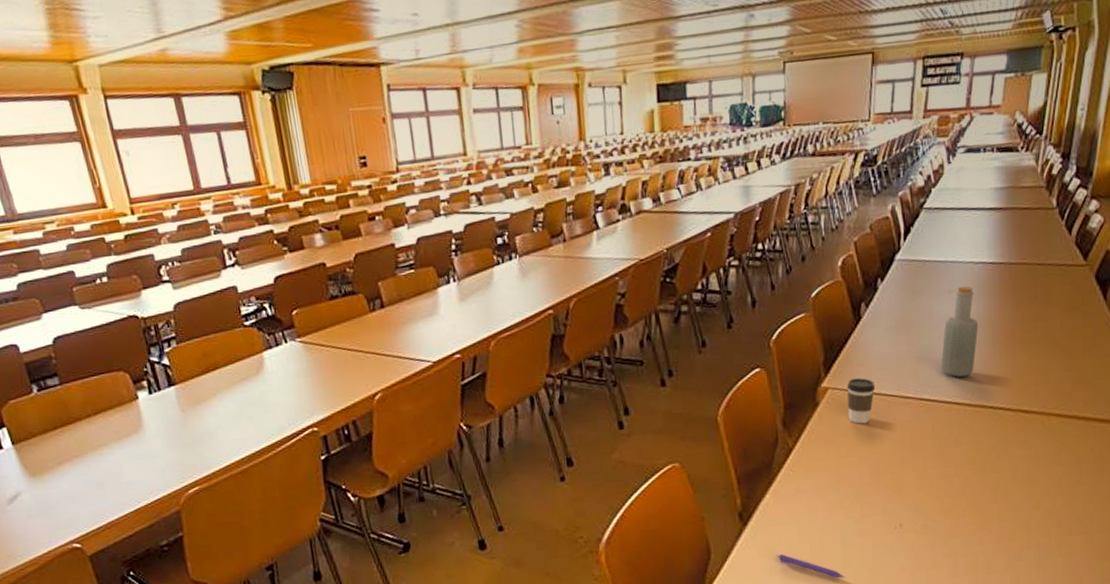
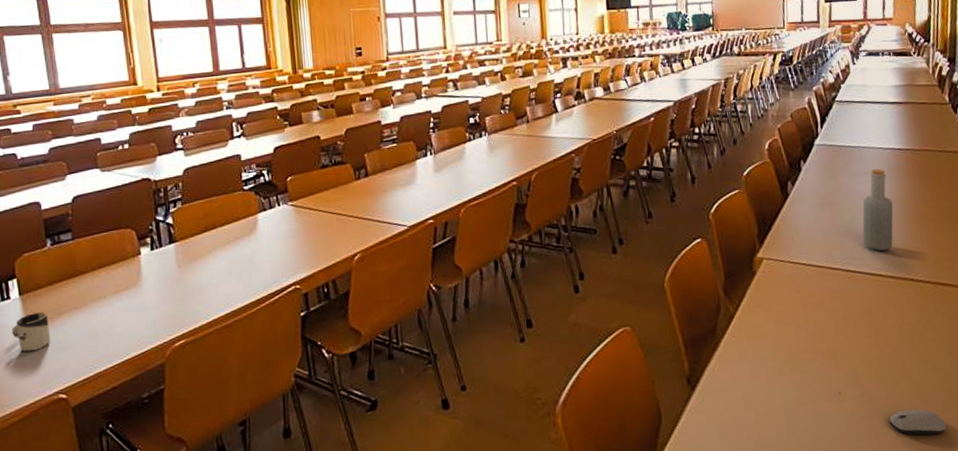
cup: none [10,461,55,503] -> present [11,312,51,353]
pen: present [776,554,845,578] -> none [723,420,791,447]
coffee cup: present [847,378,875,424] -> none [780,249,805,293]
computer mouse: none [950,539,1011,565] -> present [888,409,947,436]

